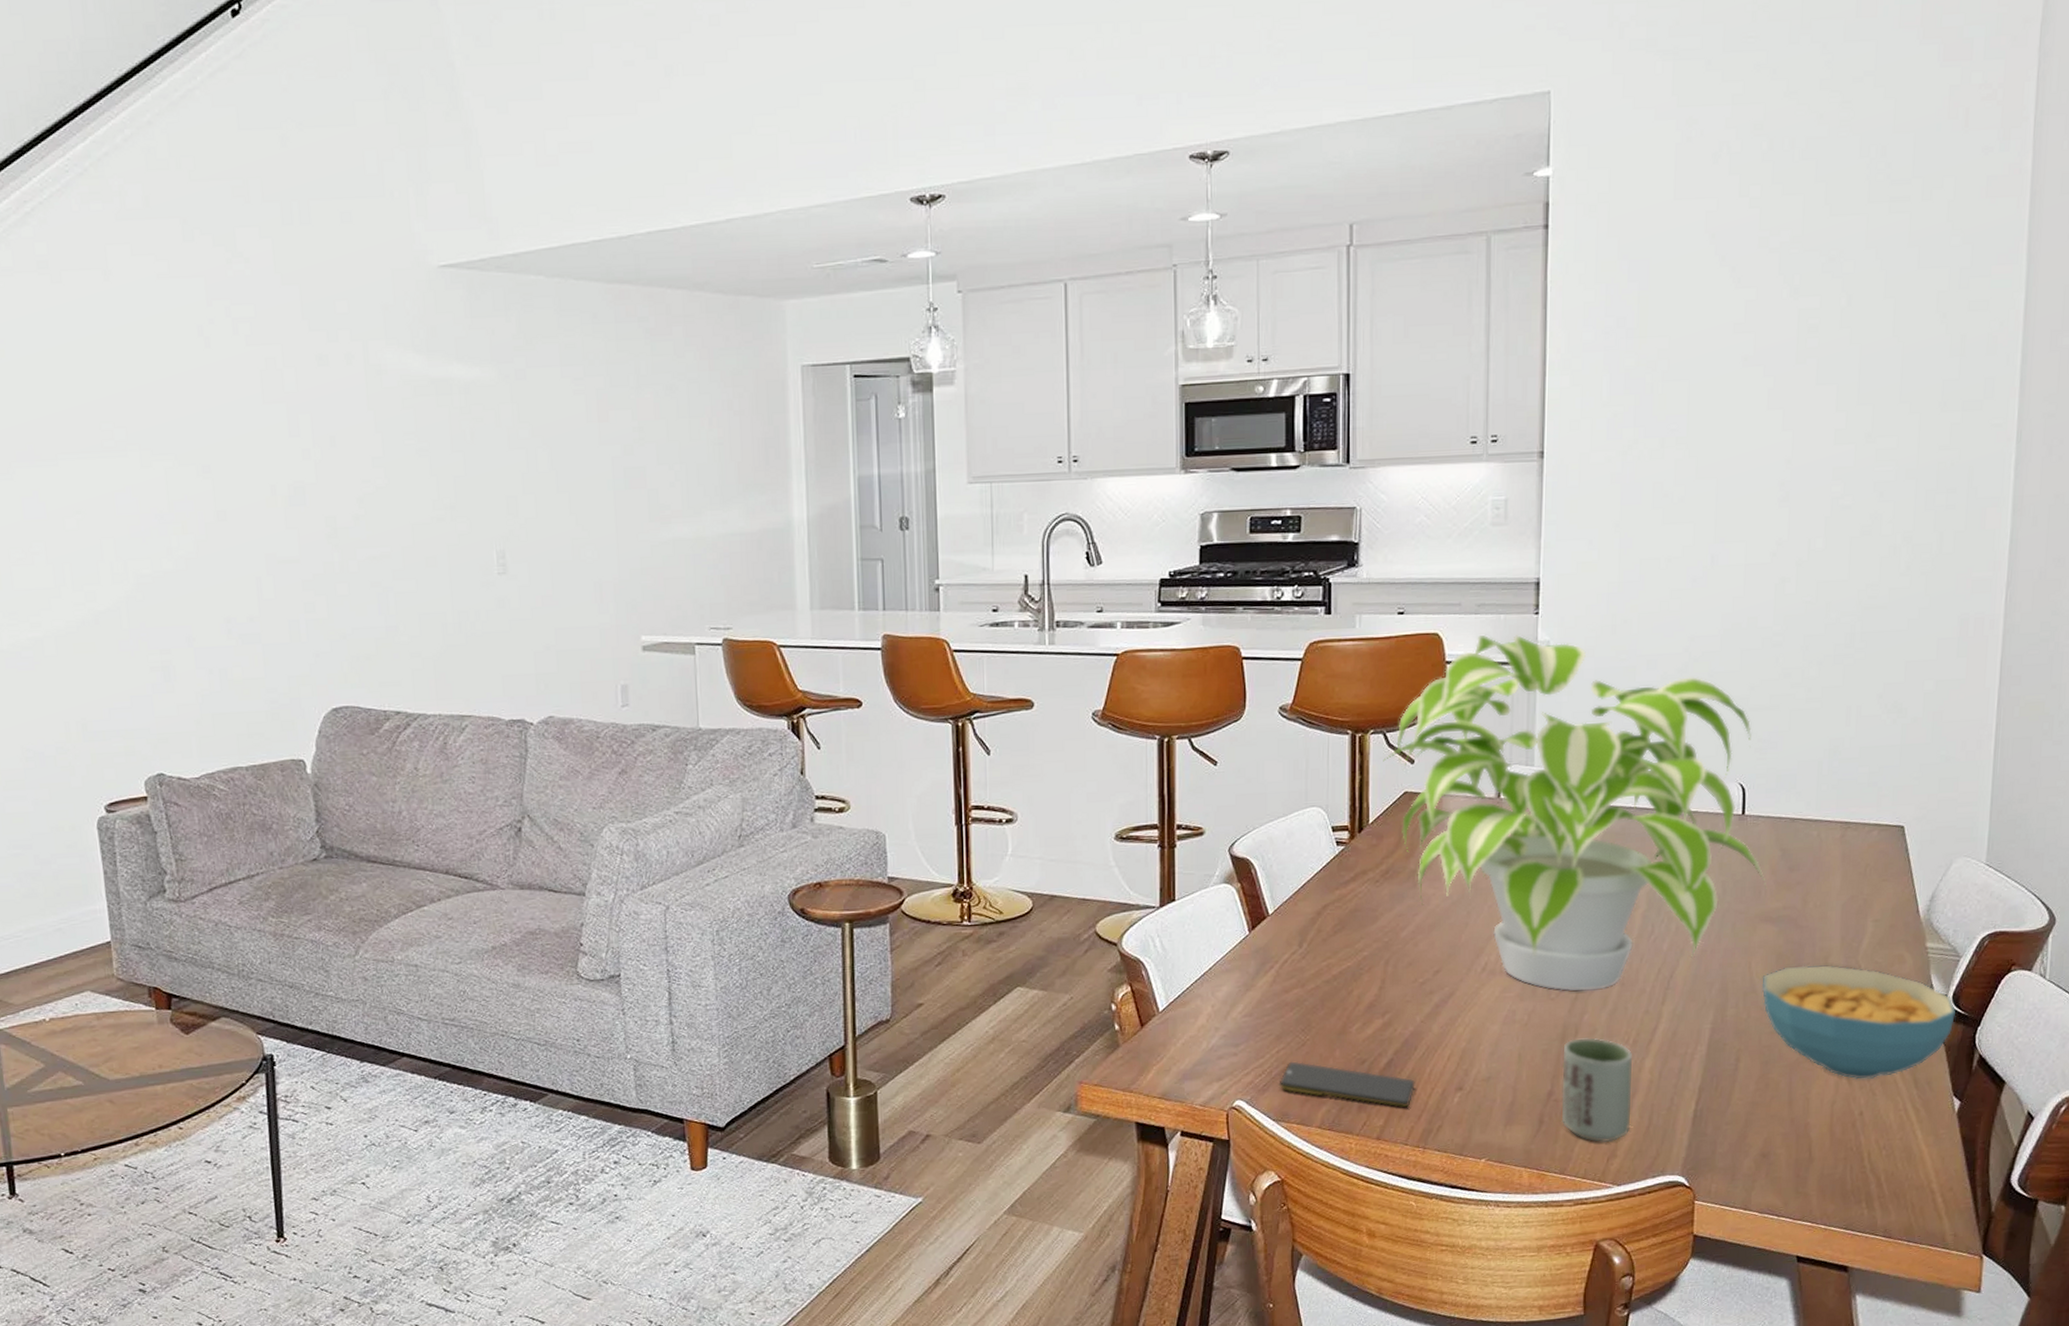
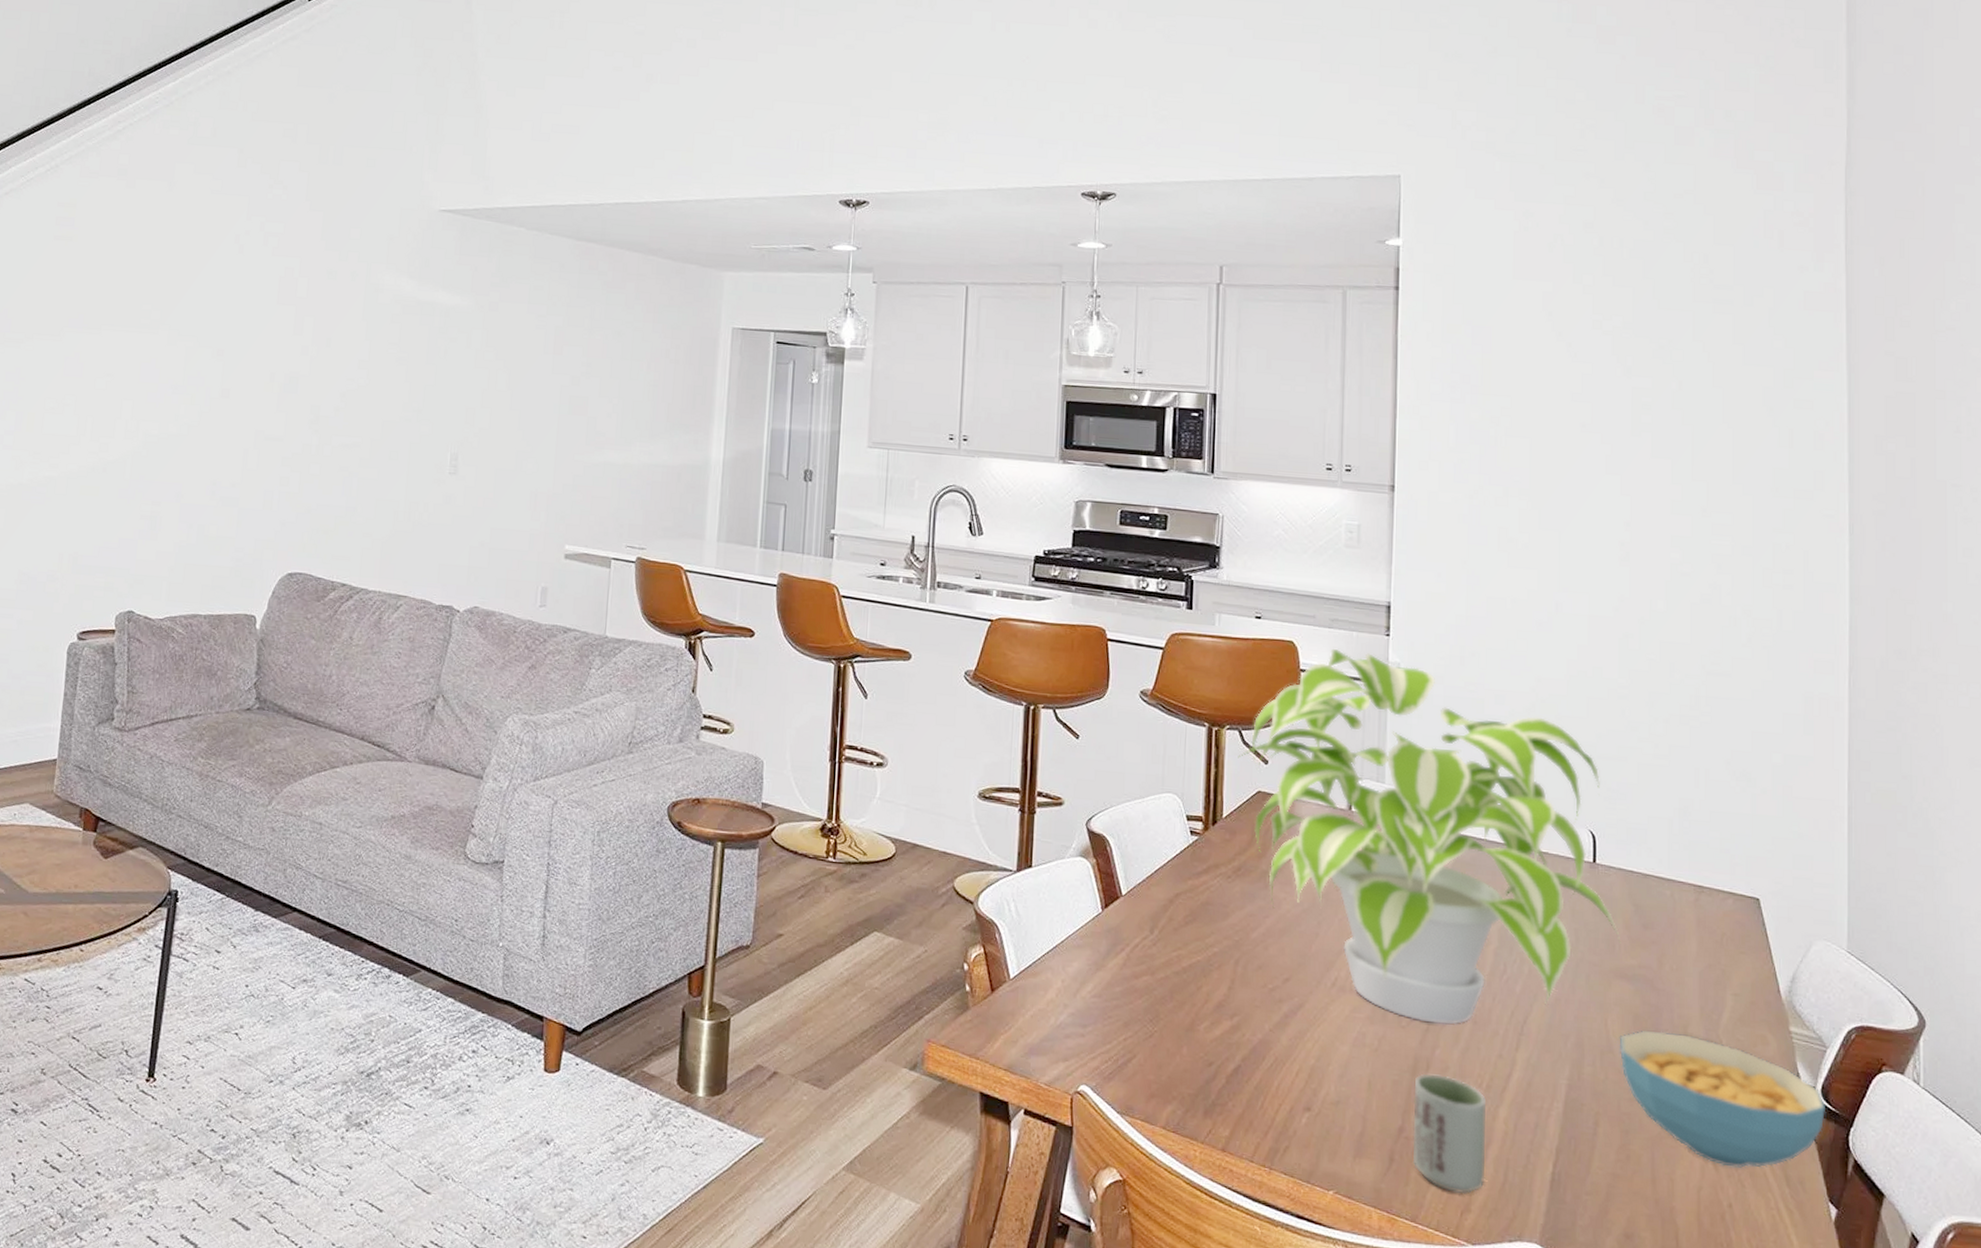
smartphone: present [1279,1061,1415,1108] -> none [1124,1052,1263,1121]

